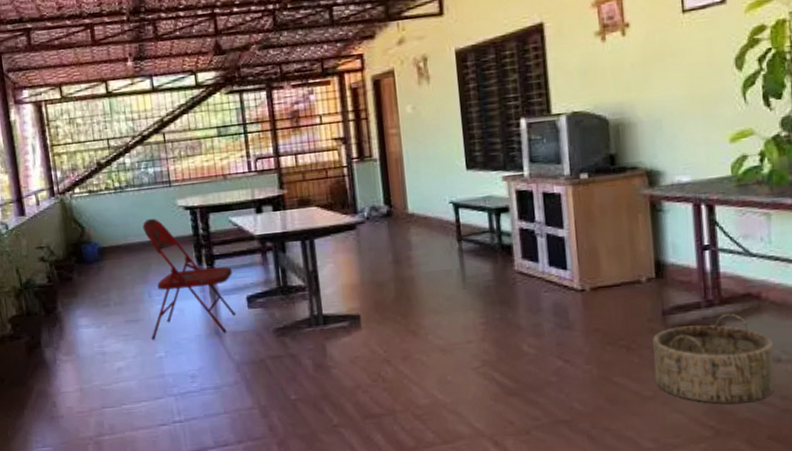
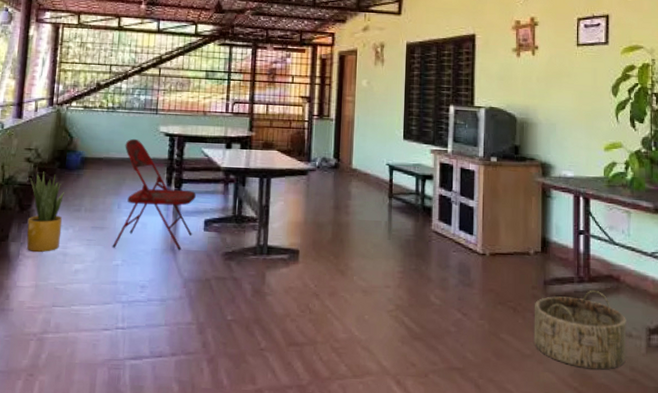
planter: none [48,269,96,355] -> present [26,171,64,252]

